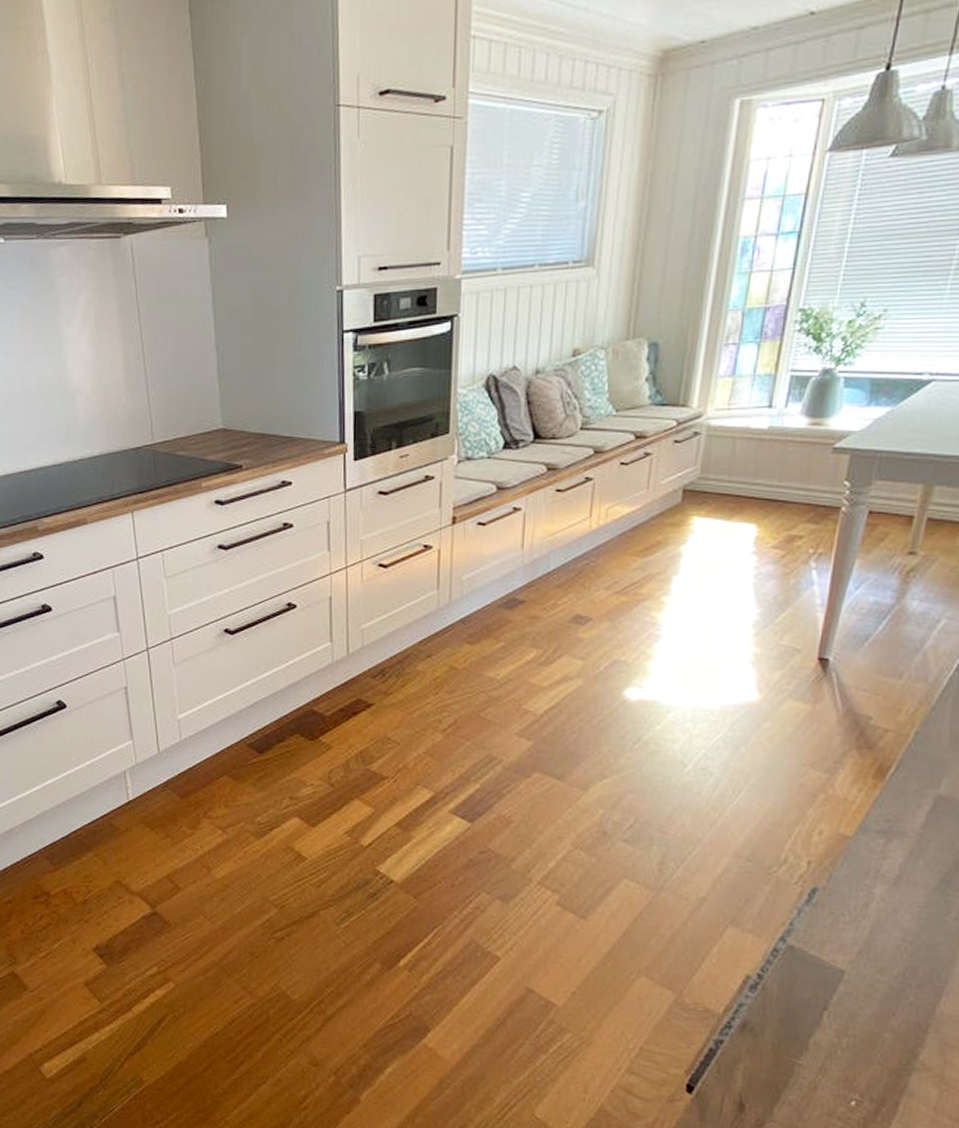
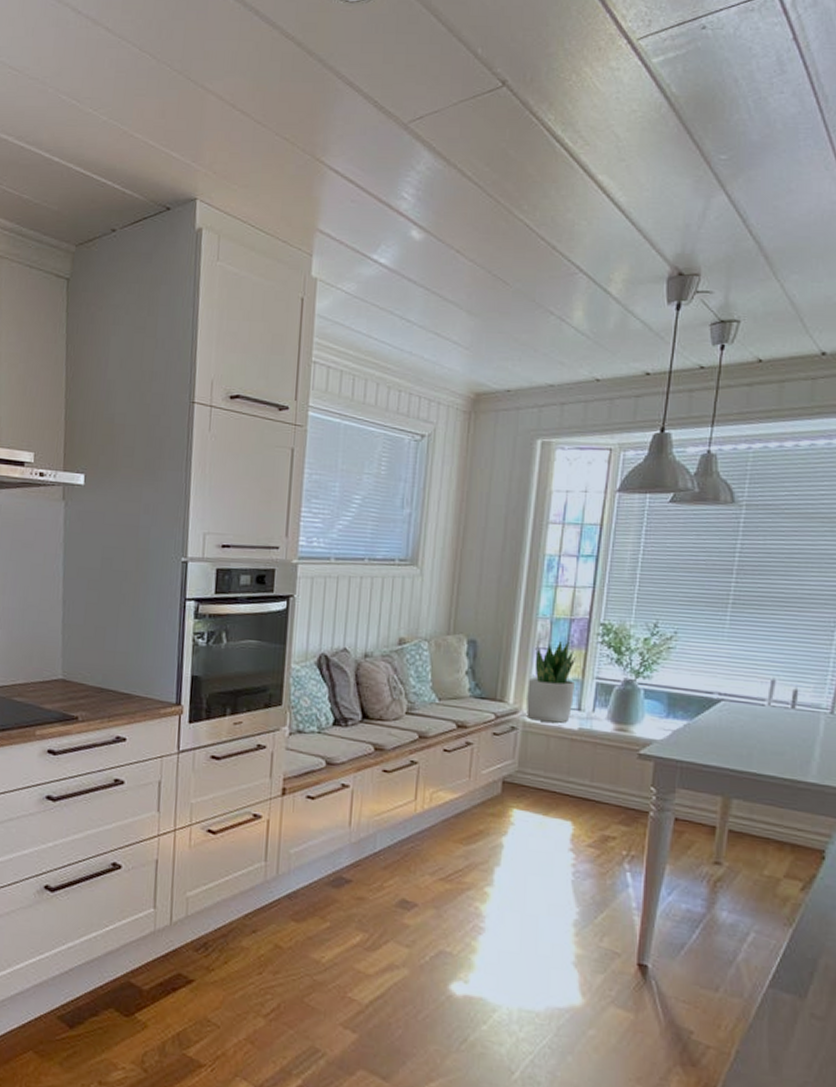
planter: none [711,334,770,423] -> present [526,641,577,723]

